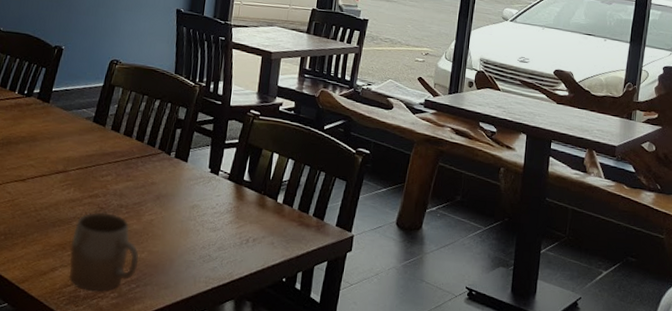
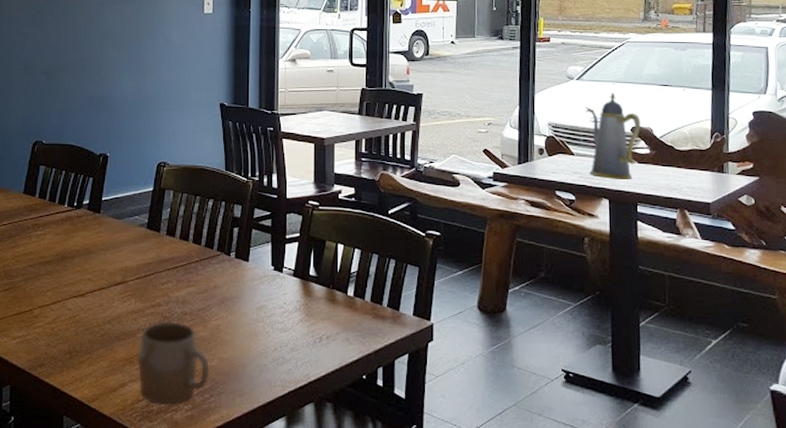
coffee pot: none [512,36,564,118] -> present [585,93,641,179]

